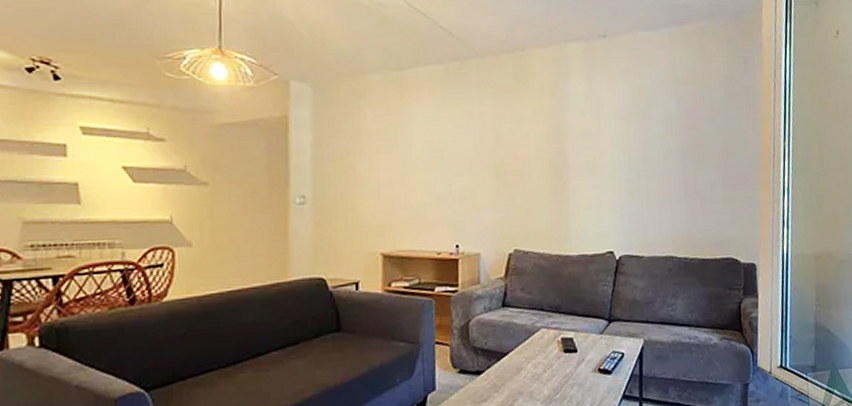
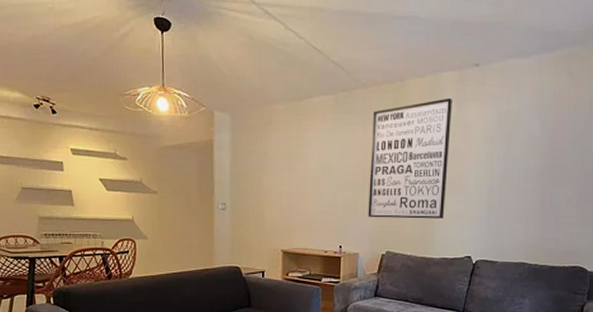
wall art: none [489,71,581,210] -> present [368,97,452,219]

